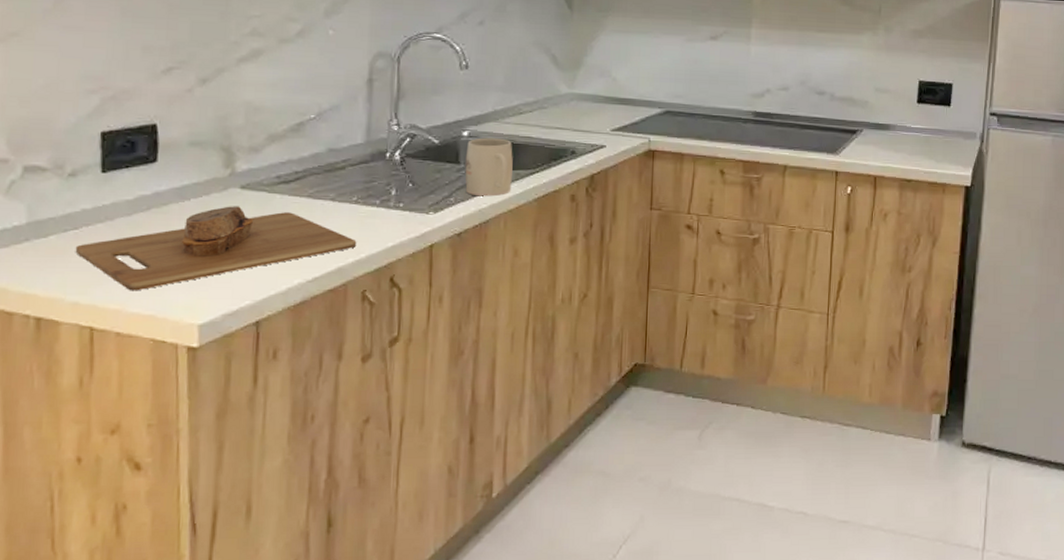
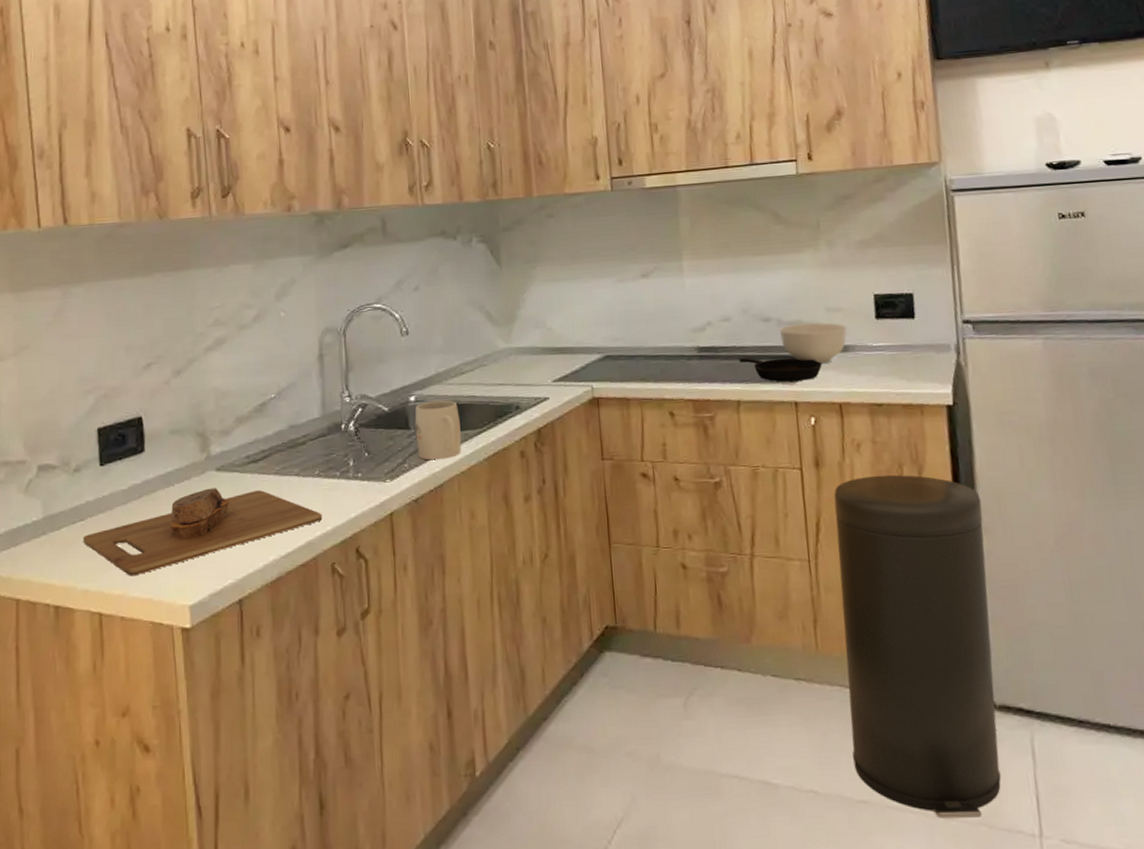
frying pan: none [791,125,865,153] -> present [739,357,822,382]
bowl: none [831,100,891,139] -> present [778,322,847,363]
pedal bin: none [841,243,980,536] -> present [833,474,1001,819]

